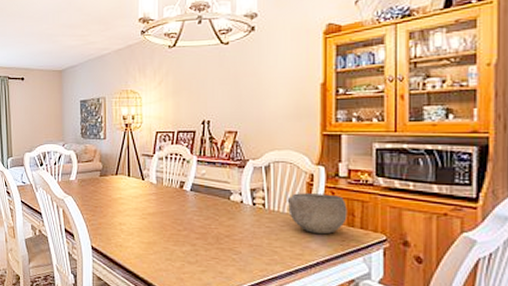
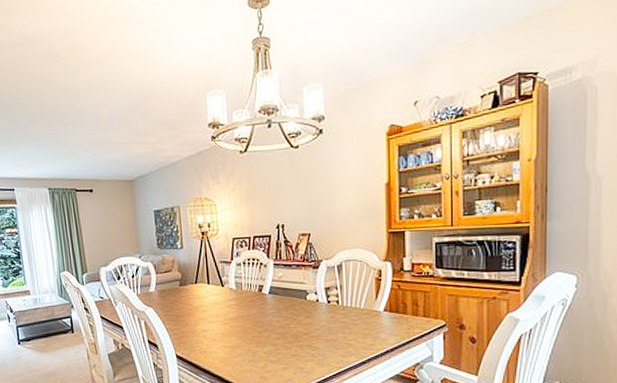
bowl: present [287,193,347,235] -> none [358,287,412,325]

